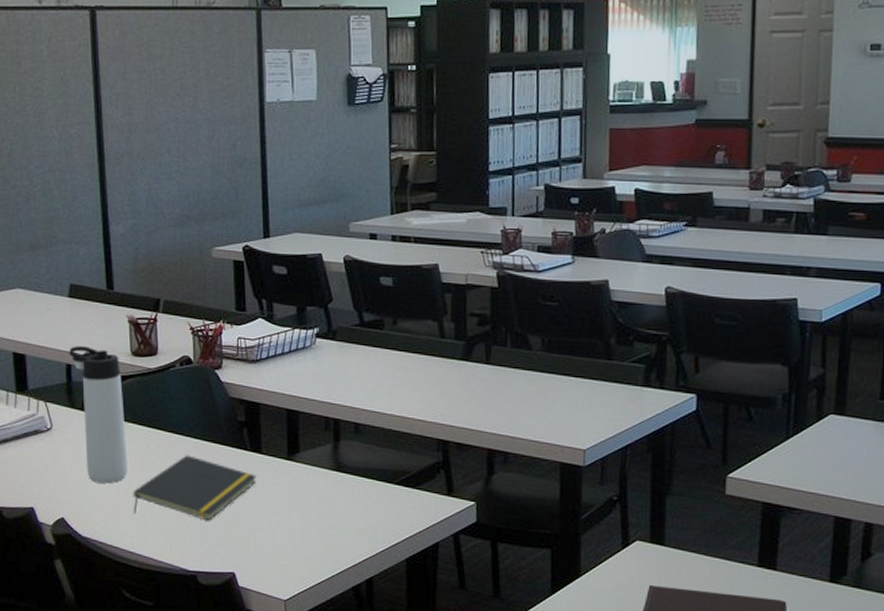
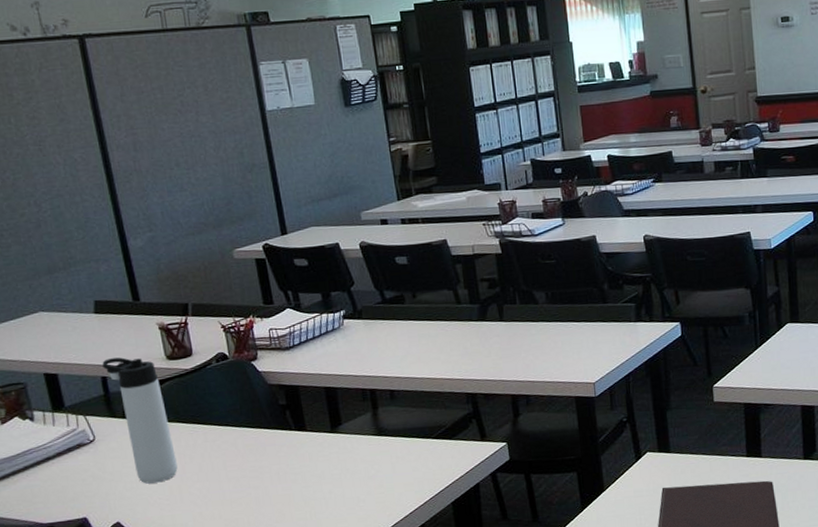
notepad: present [133,455,258,521] -> none [185,443,305,507]

